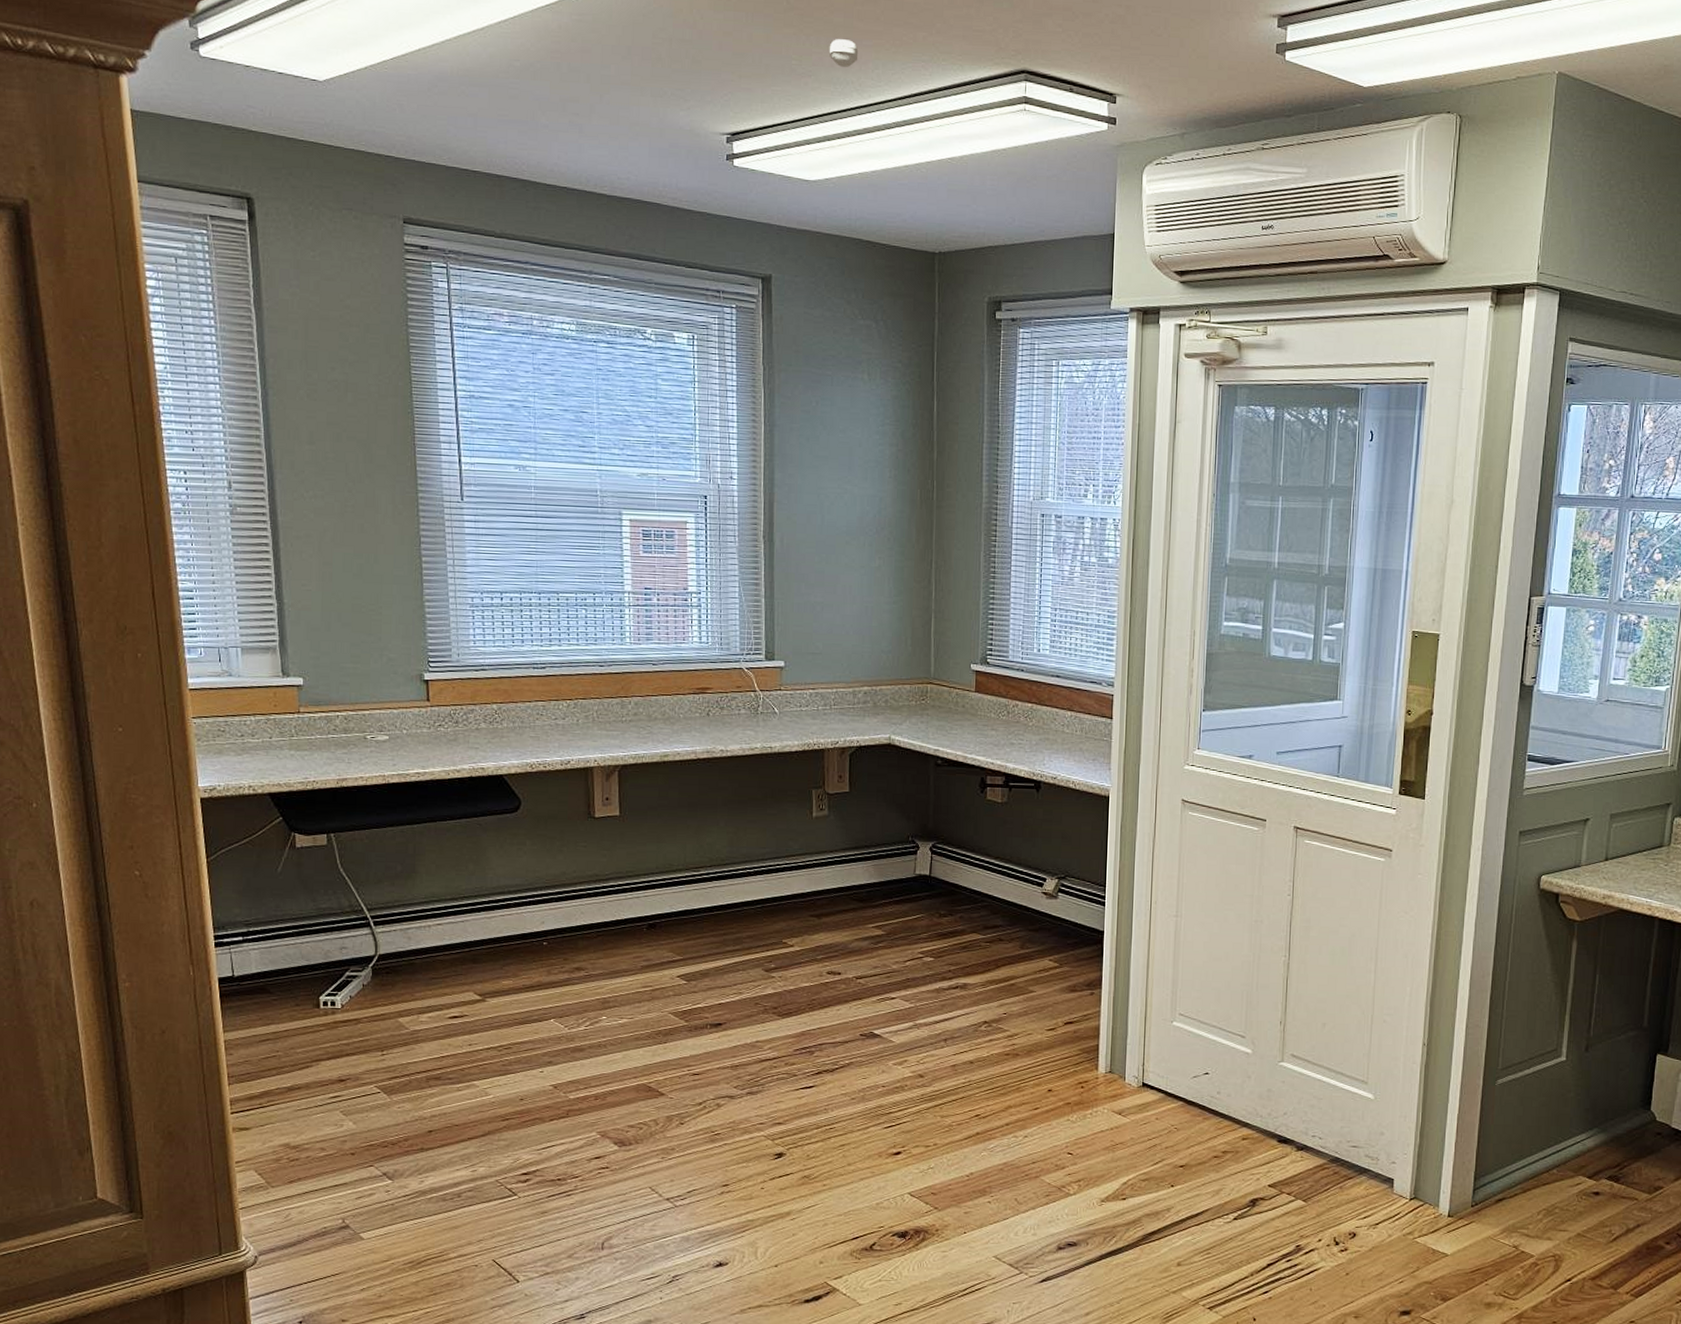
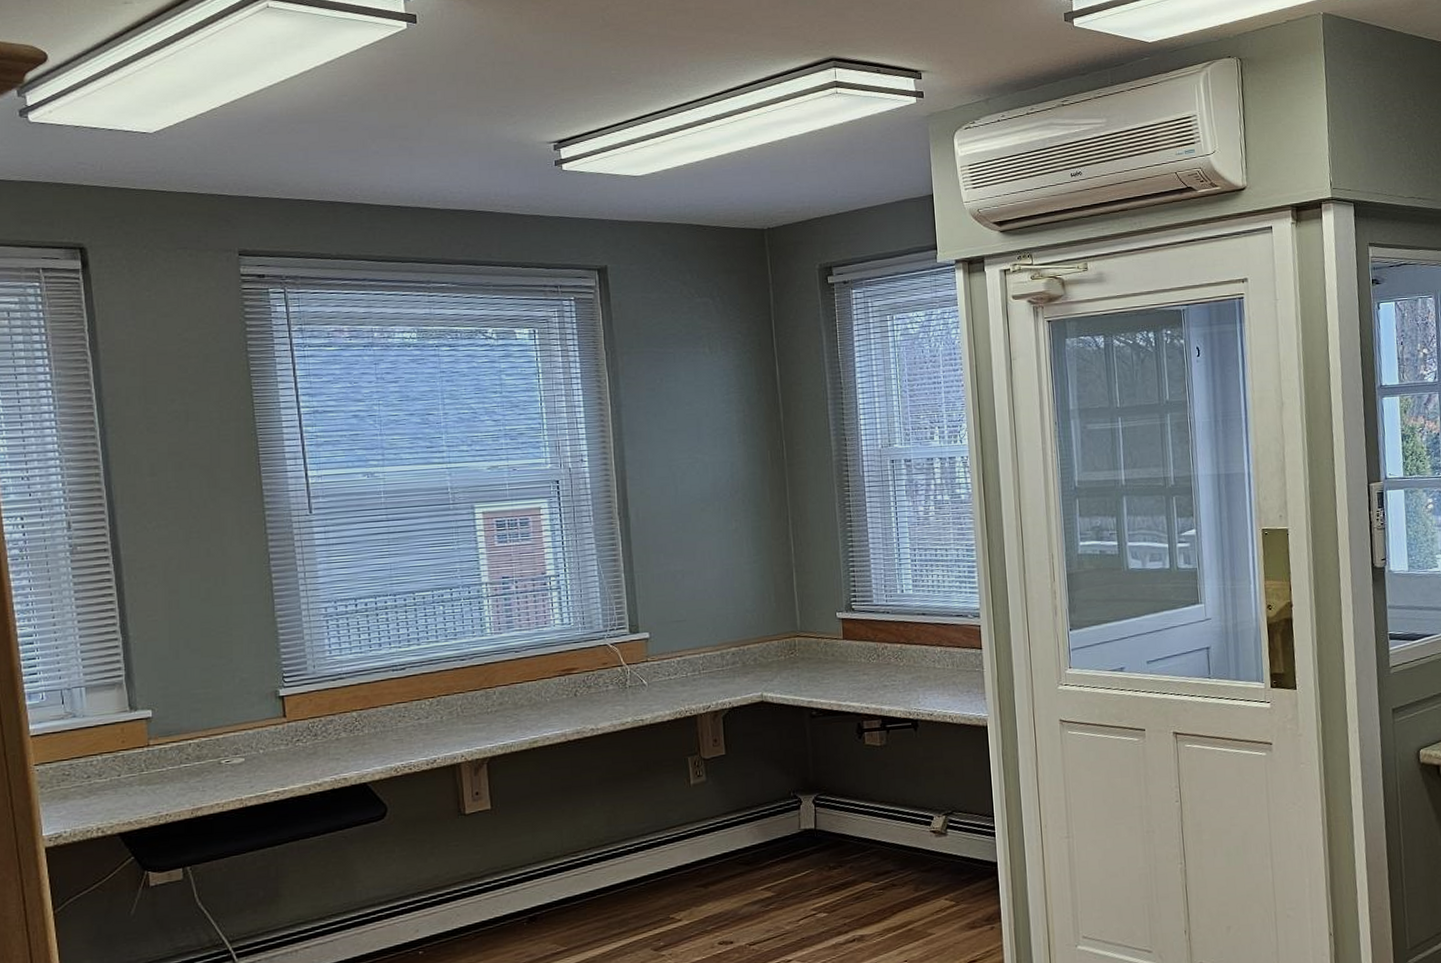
smoke detector: present [829,39,859,67] -> none [646,47,675,72]

